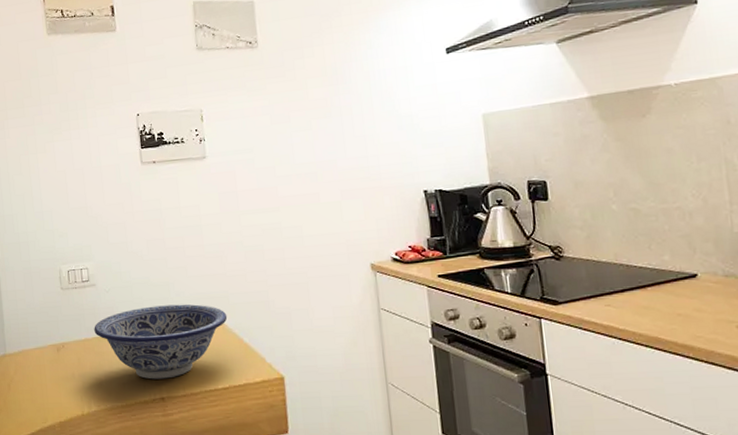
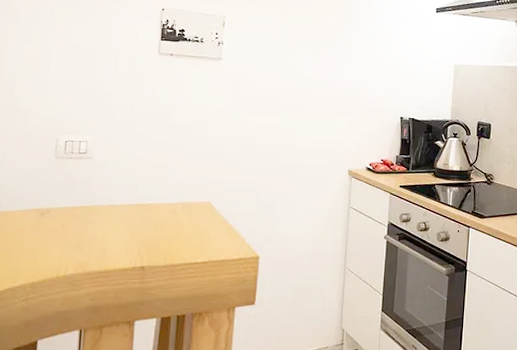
bowl: present [94,304,228,380] -> none [83,183,217,250]

